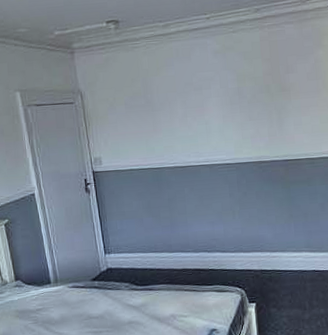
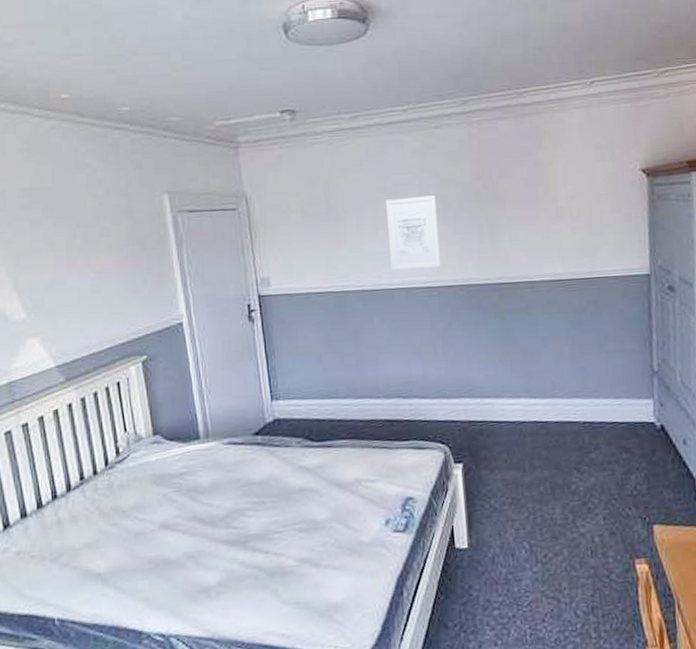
wall art: none [193,88,238,150] -> present [386,195,441,270]

